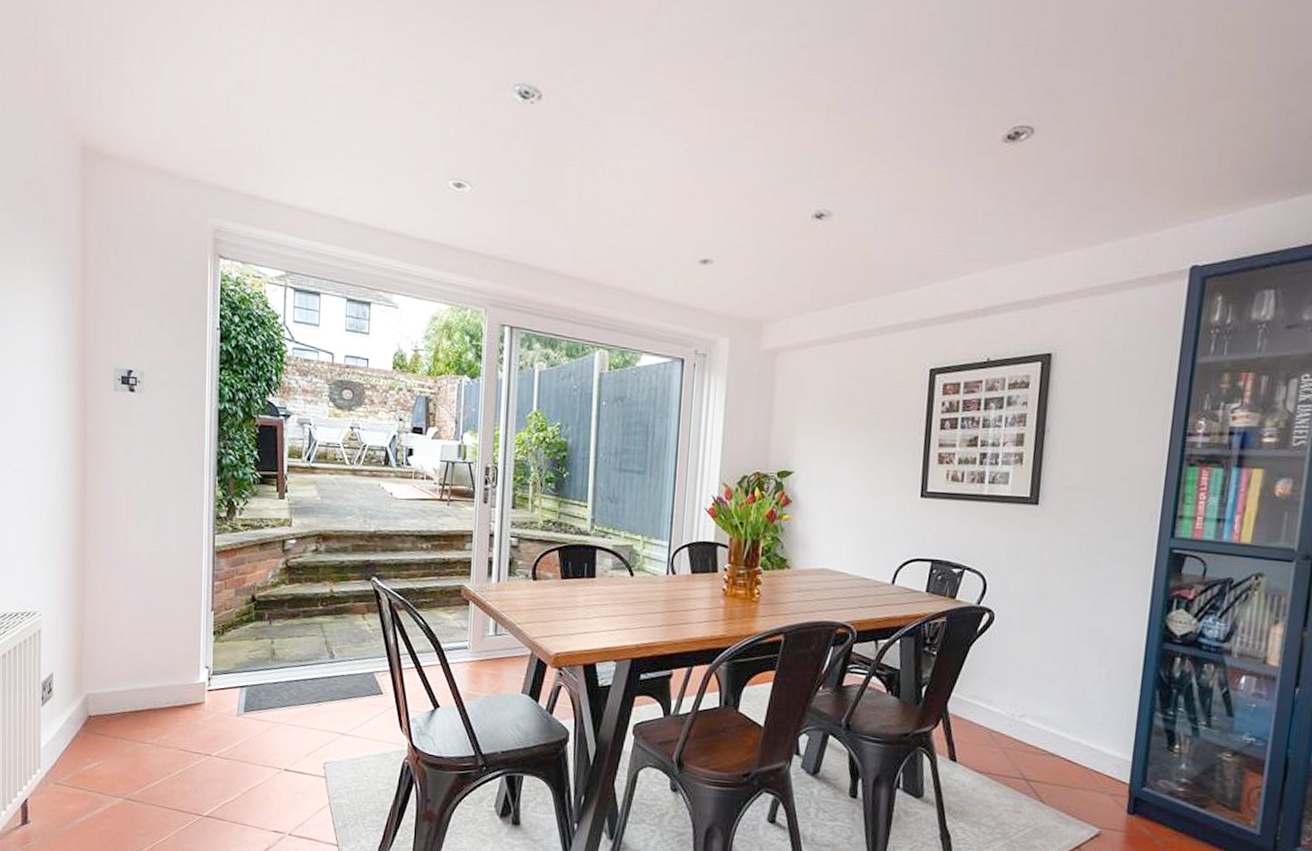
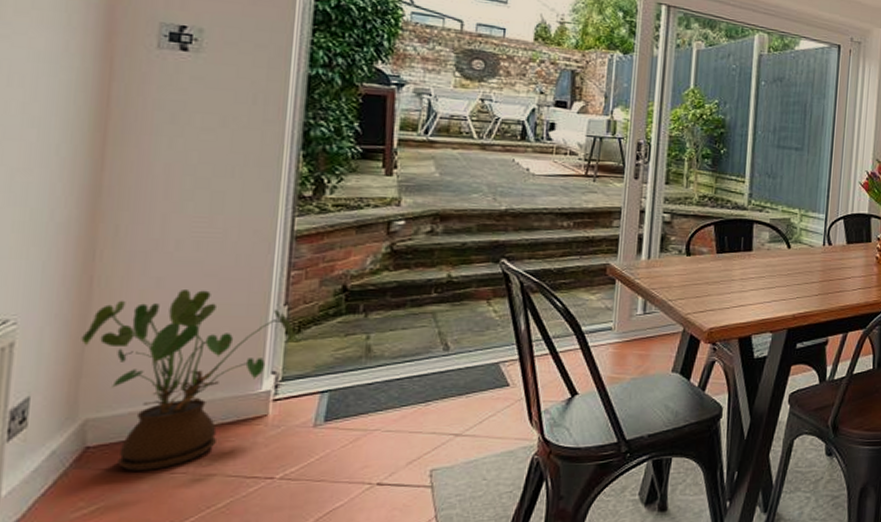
house plant: none [81,594,220,739] -> present [81,290,295,471]

